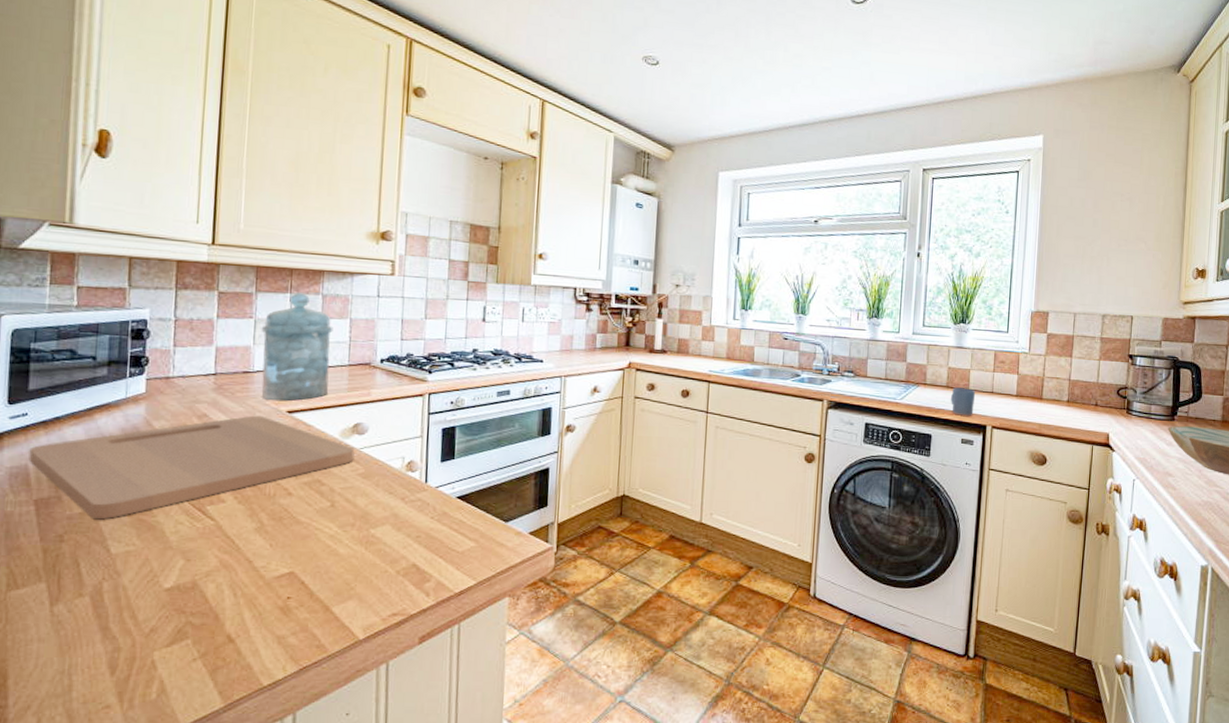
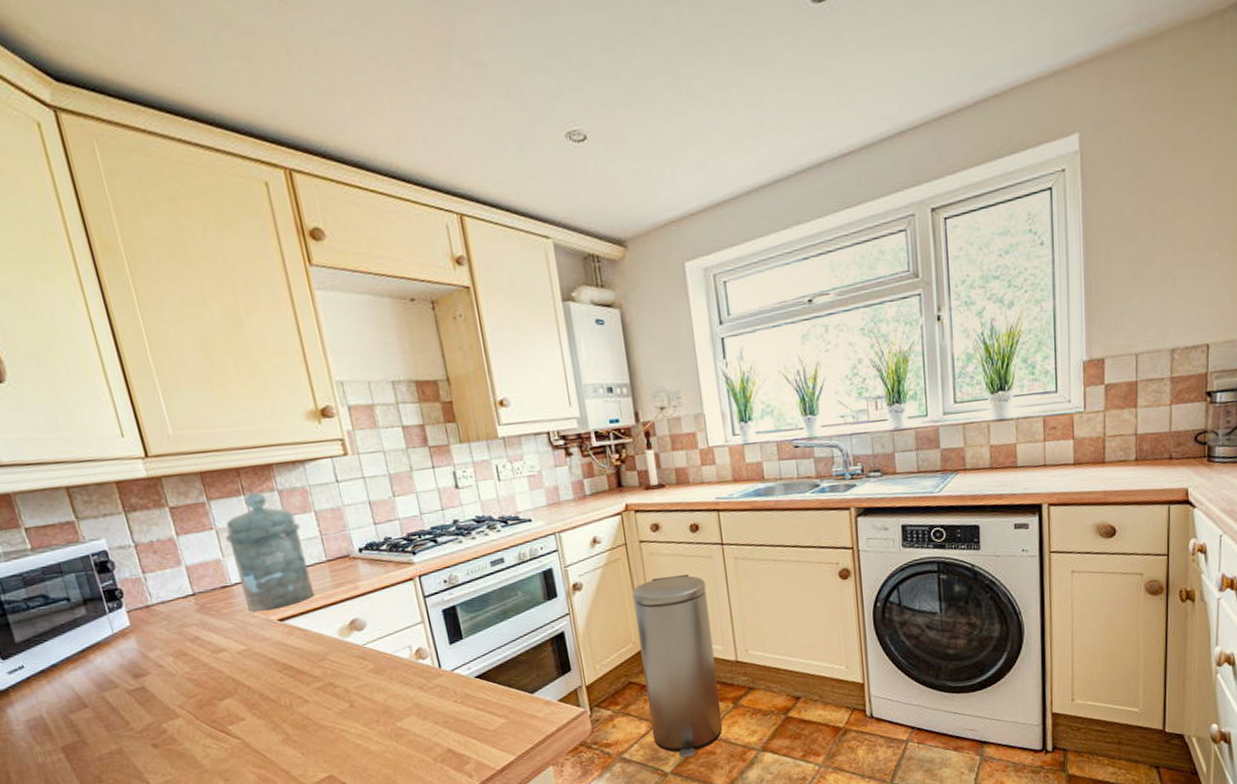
cutting board: present [28,415,355,520] -> none [38,628,361,756]
pedal bin: none [609,432,686,610] -> present [632,574,723,758]
mug: present [951,387,976,416] -> none [997,465,1026,499]

